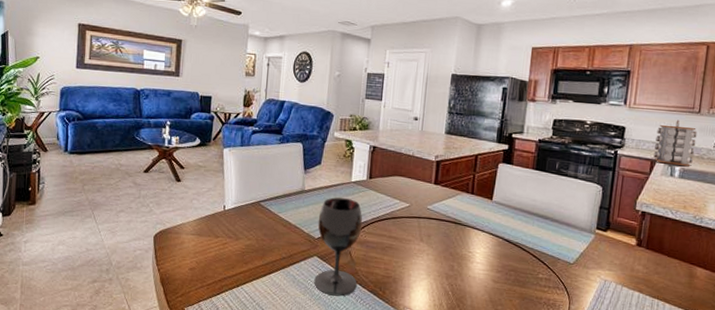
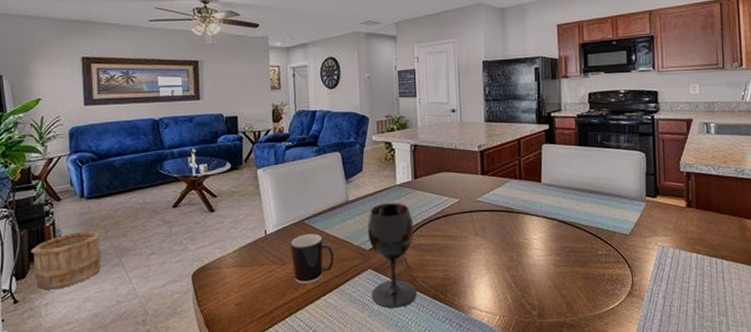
wooden bucket: none [17,181,78,230] -> present [31,230,102,290]
mug: none [244,214,284,261] -> present [289,233,334,284]
spice rack: present [653,119,697,167] -> none [687,77,726,123]

